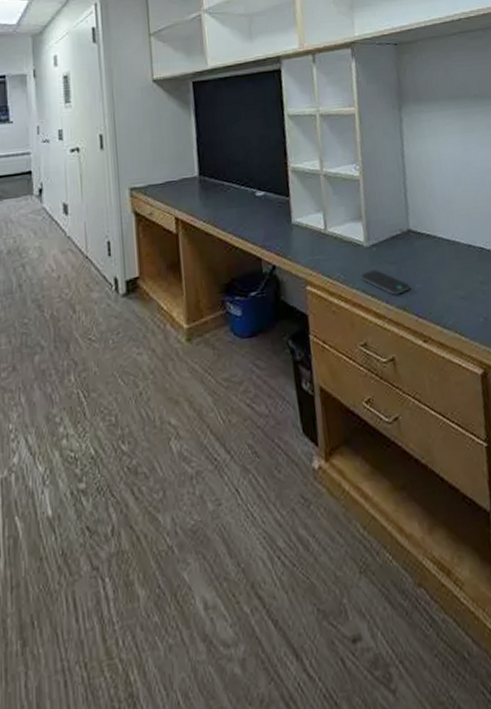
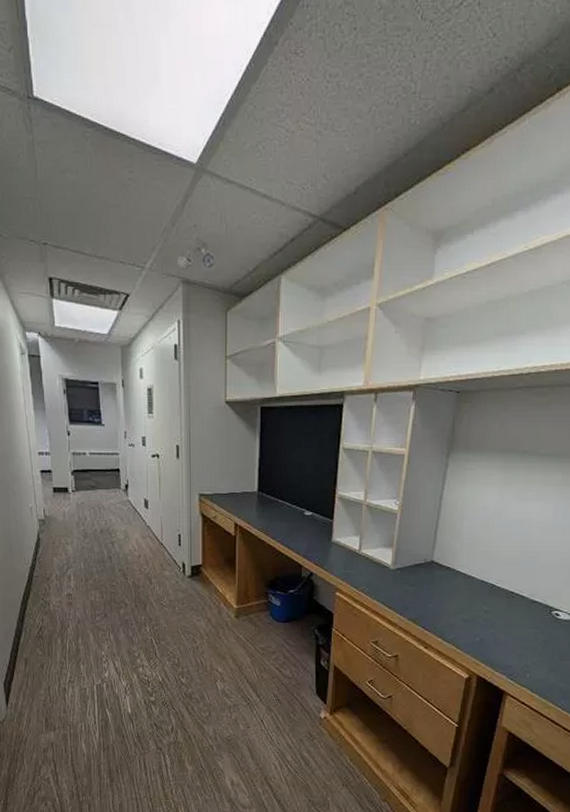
smartphone: present [360,270,410,295] -> none [382,588,423,610]

